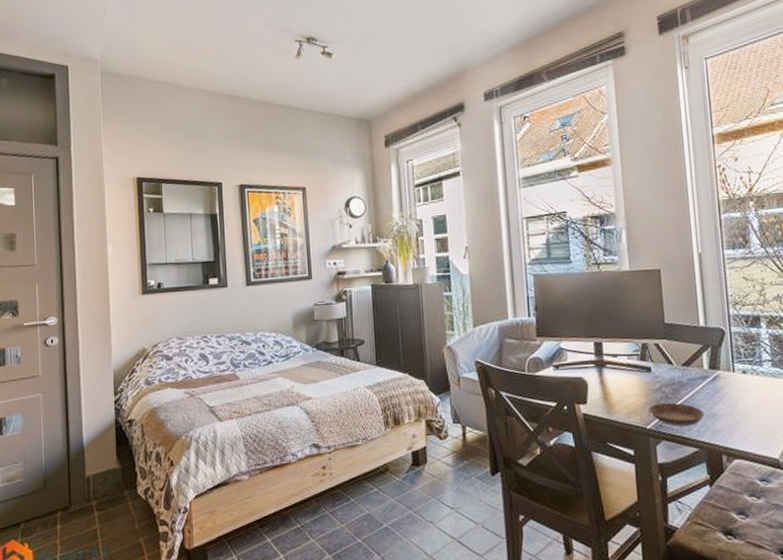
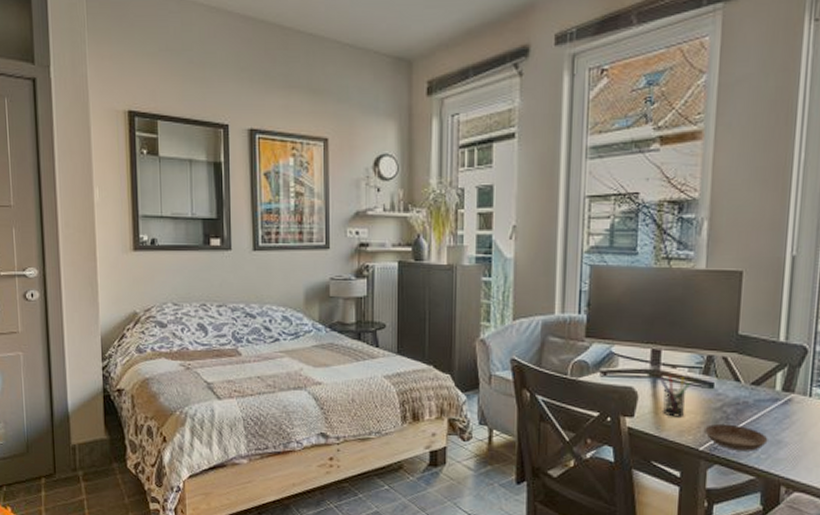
pen holder: none [605,363,631,401] -> present [660,375,690,417]

